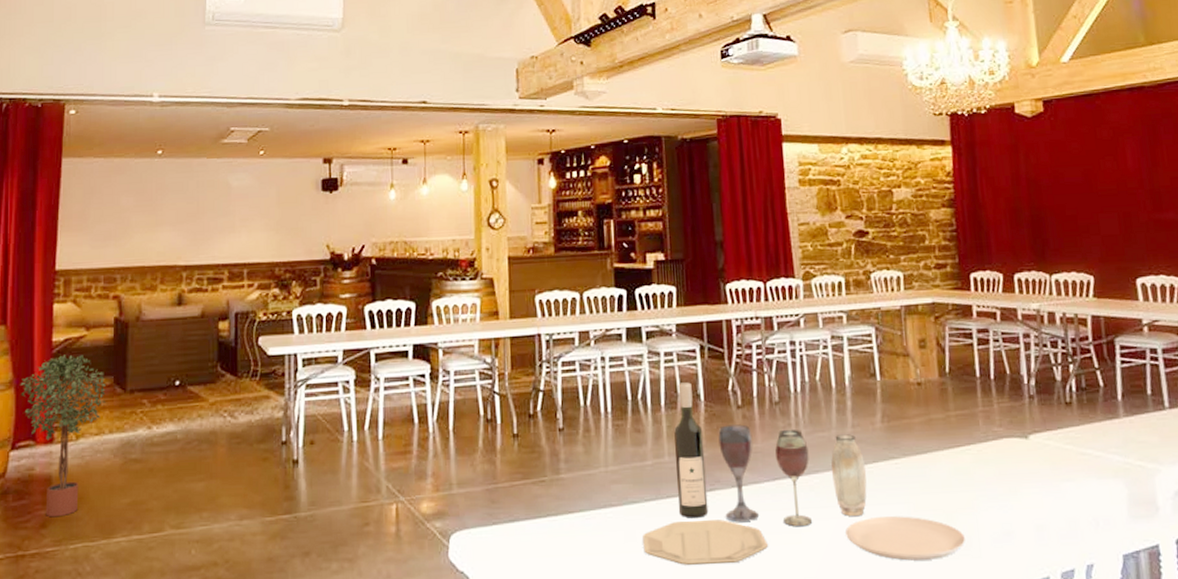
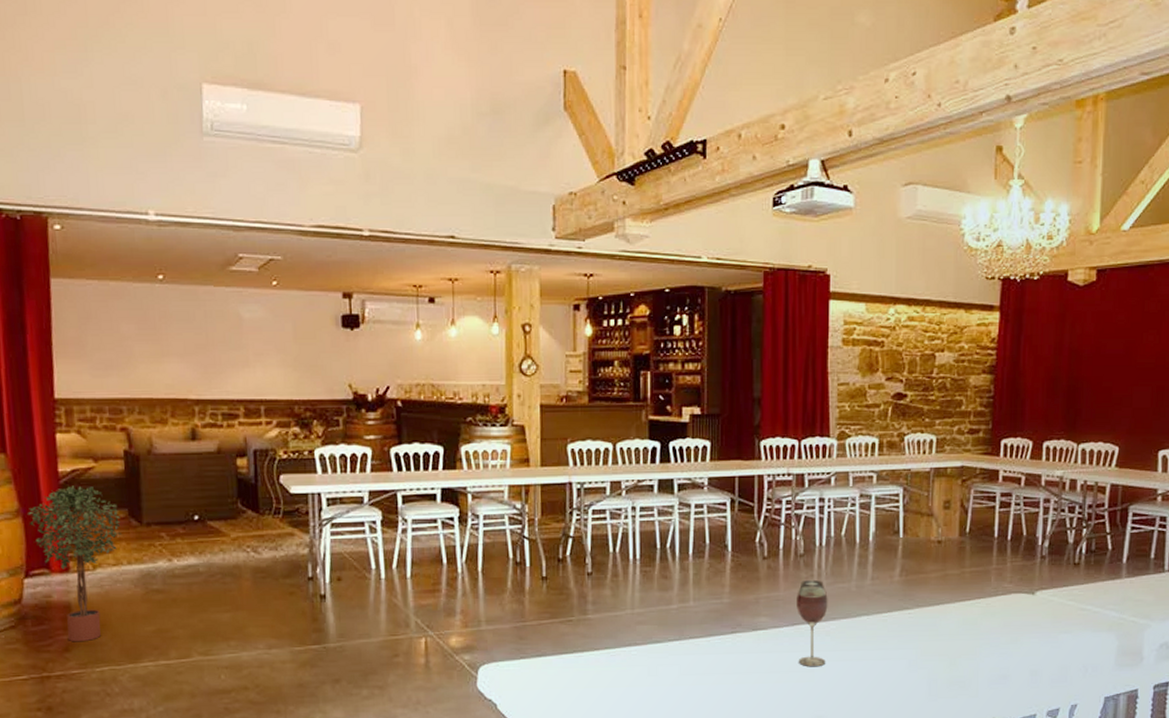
plate: present [643,519,768,565] -> none [665,659,782,698]
bottle: present [673,382,709,518] -> none [699,533,729,657]
cup: present [718,424,760,522] -> none [743,574,777,661]
vase: present [831,434,867,517] -> none [848,586,880,660]
plate: present [845,516,965,561] -> none [856,660,965,698]

